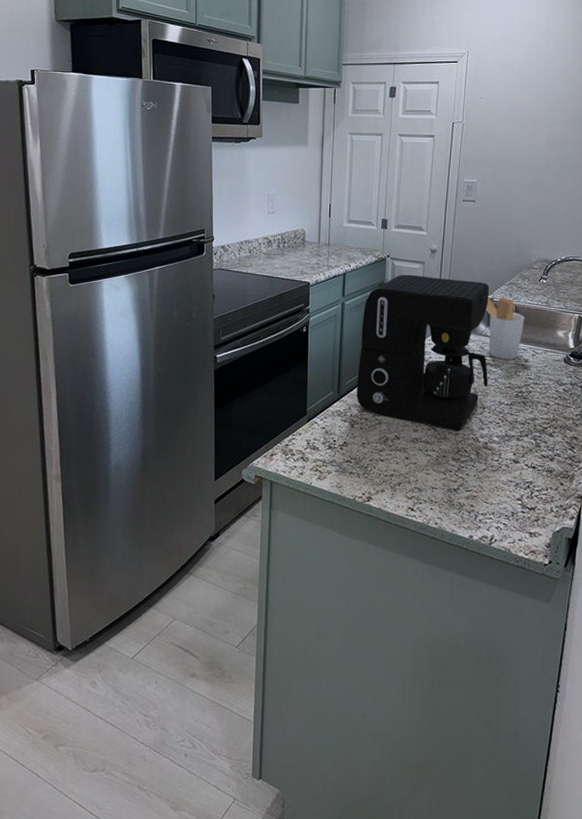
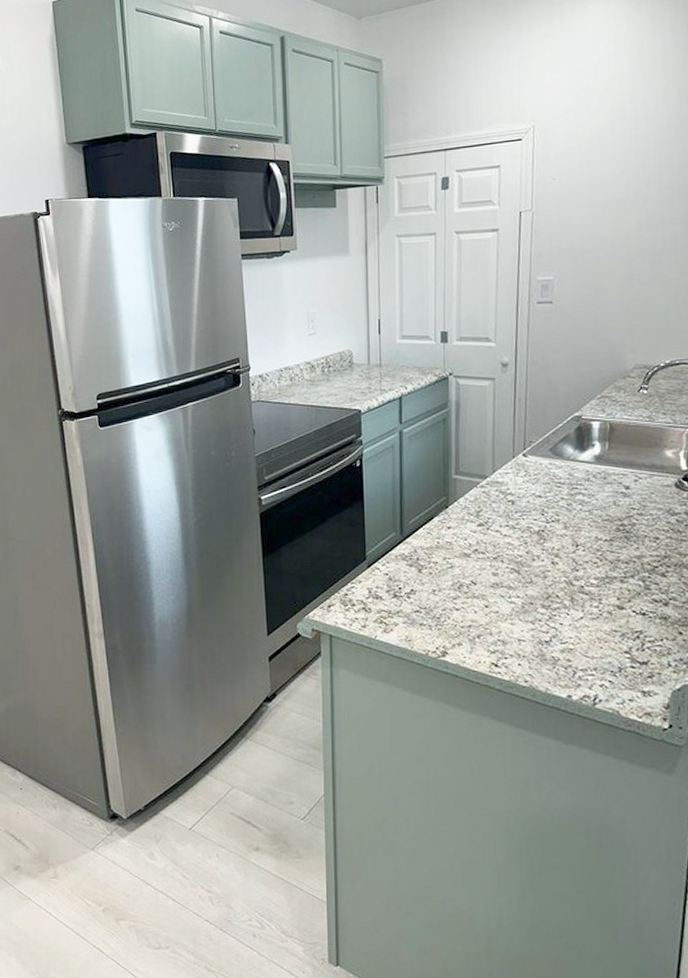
coffee maker: present [357,274,489,431] -> none [422,393,581,574]
utensil holder: present [485,297,525,360] -> none [572,414,623,487]

